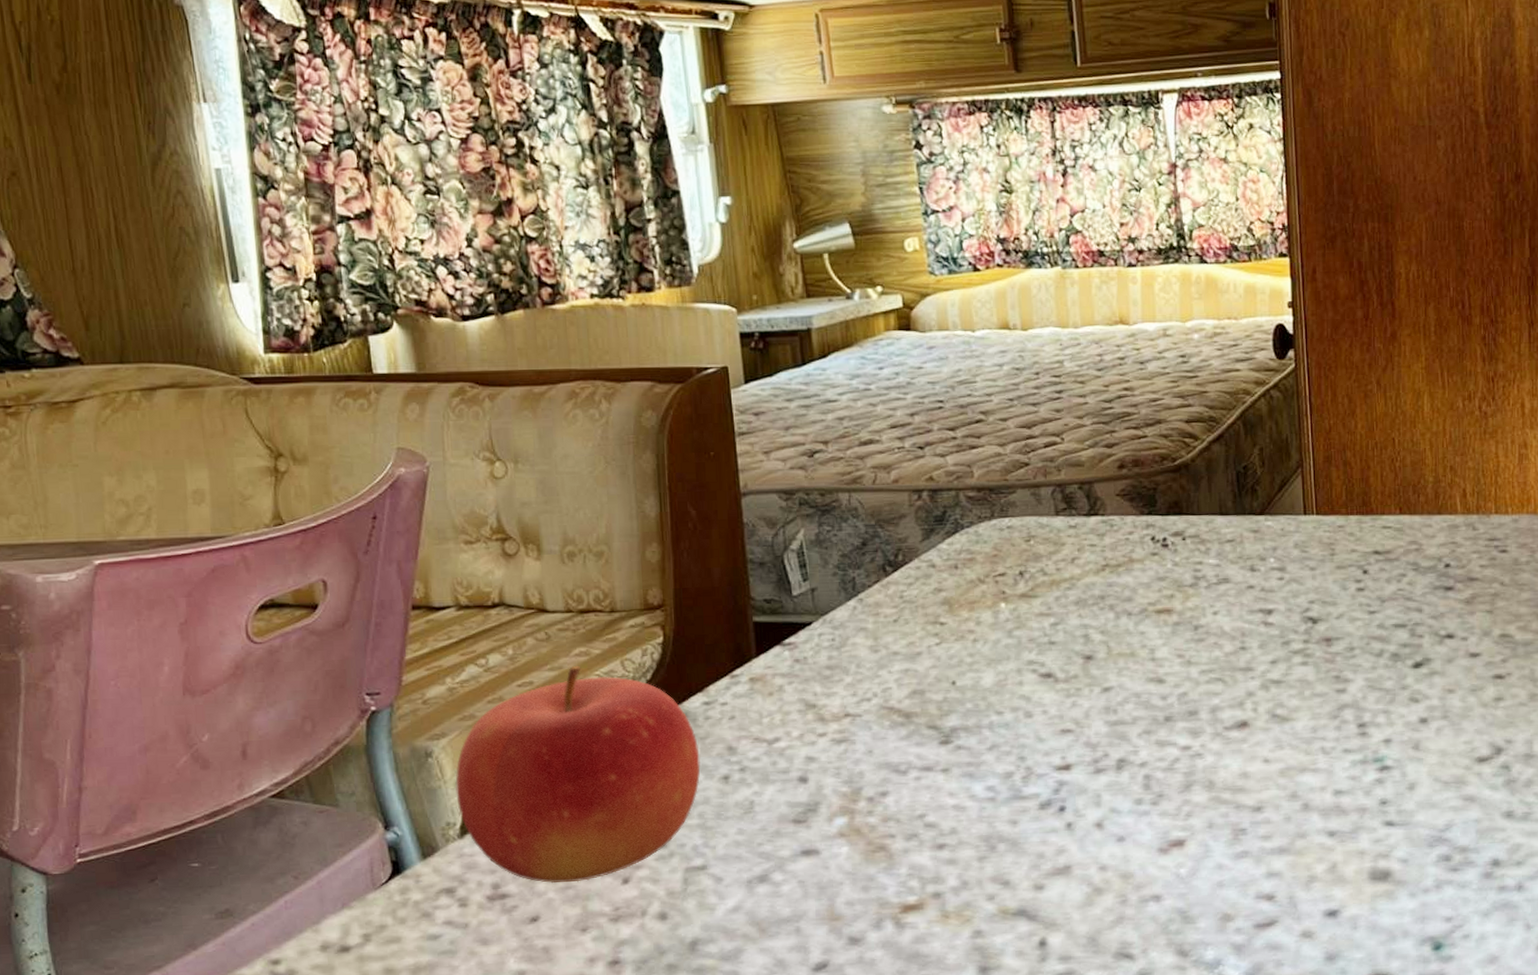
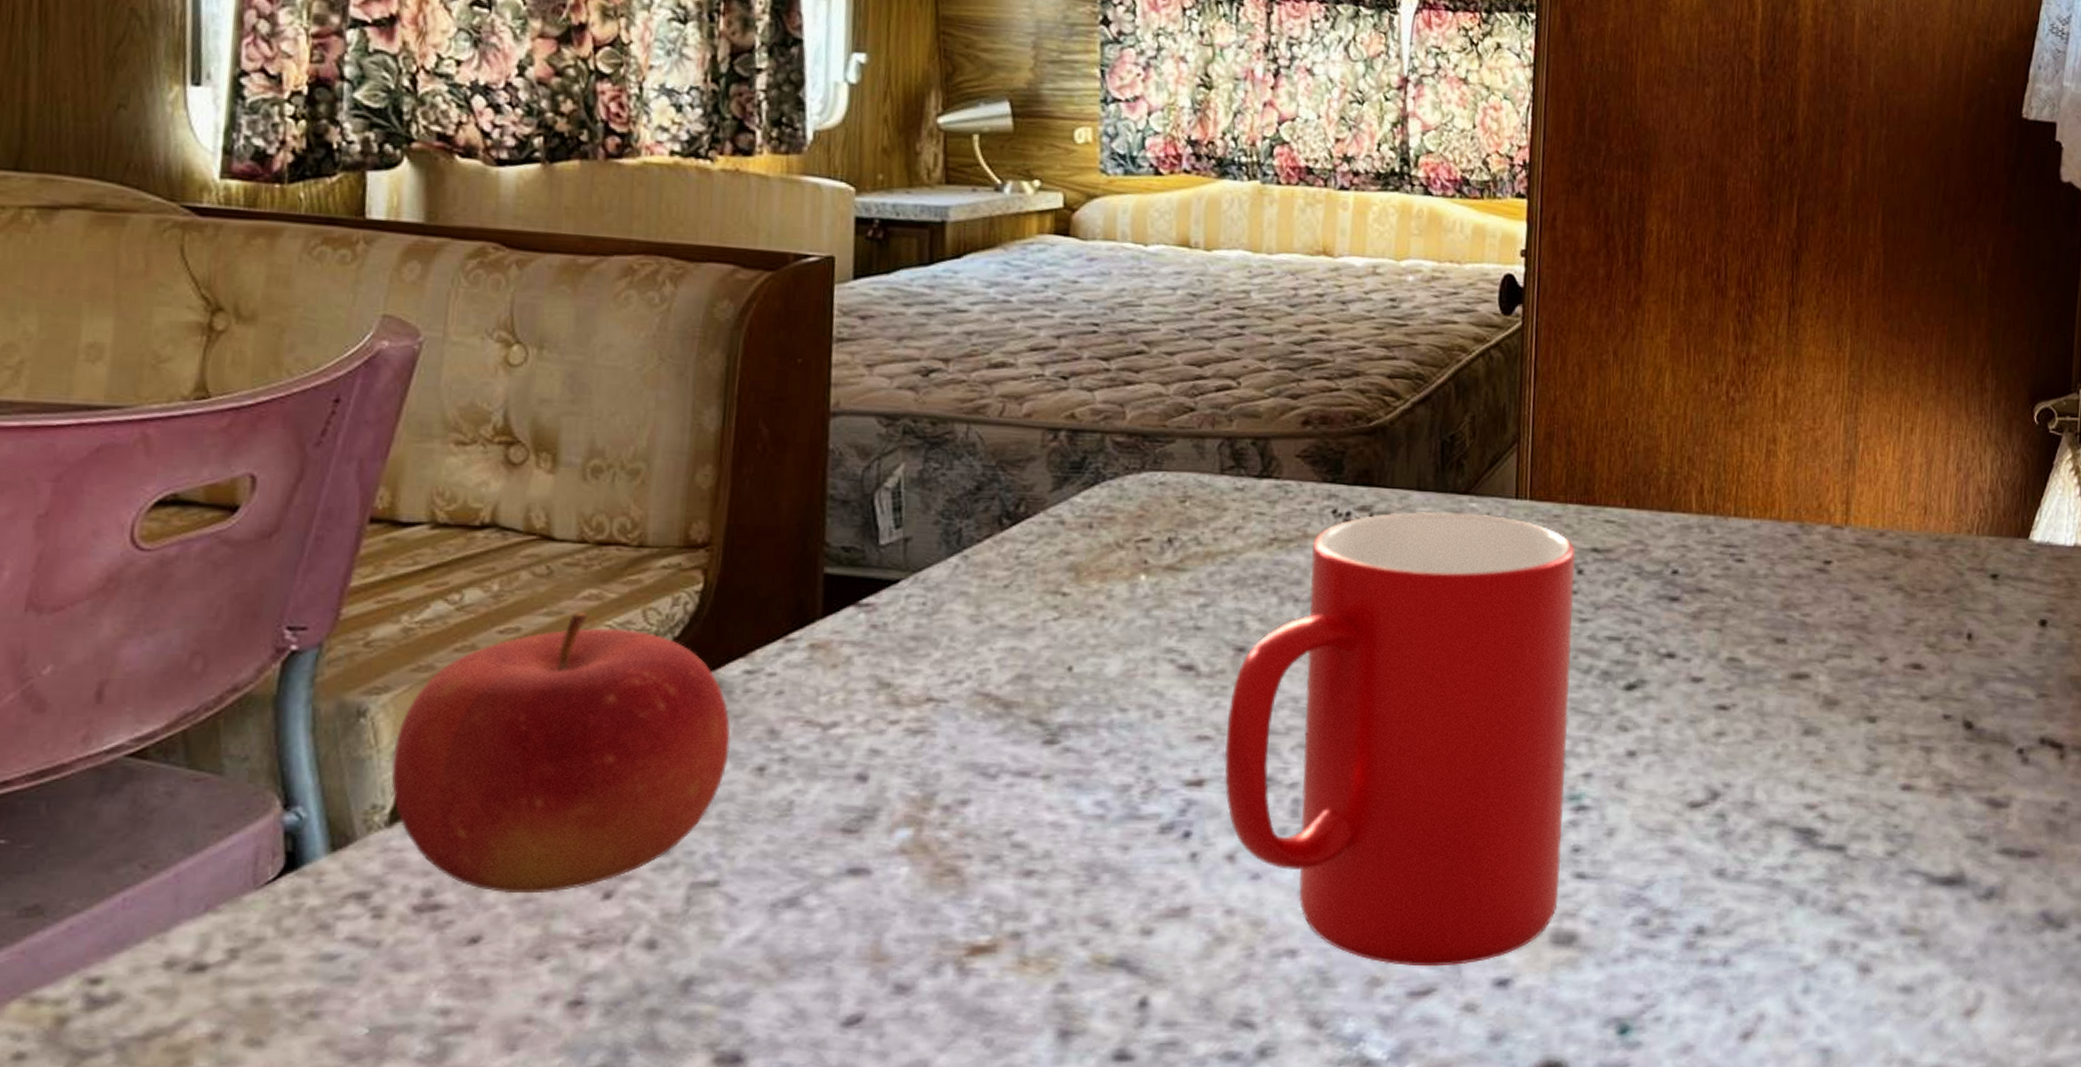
cup: none [1083,530,1372,904] -> present [1224,511,1576,967]

